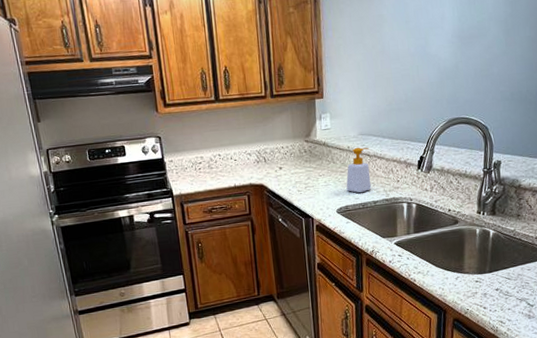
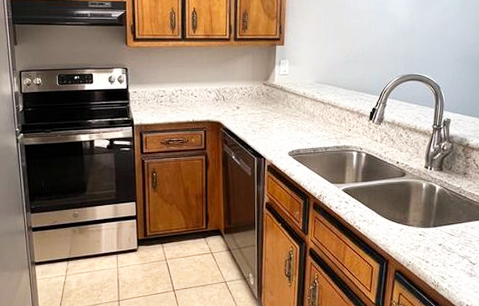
soap bottle: present [346,147,372,193] -> none [299,95,324,138]

